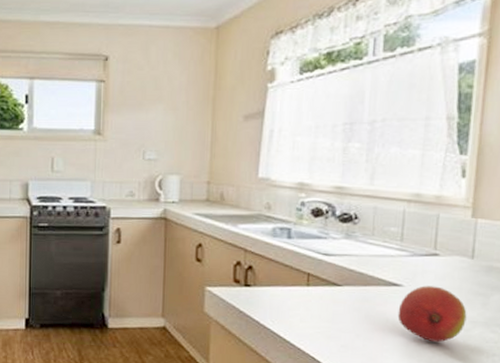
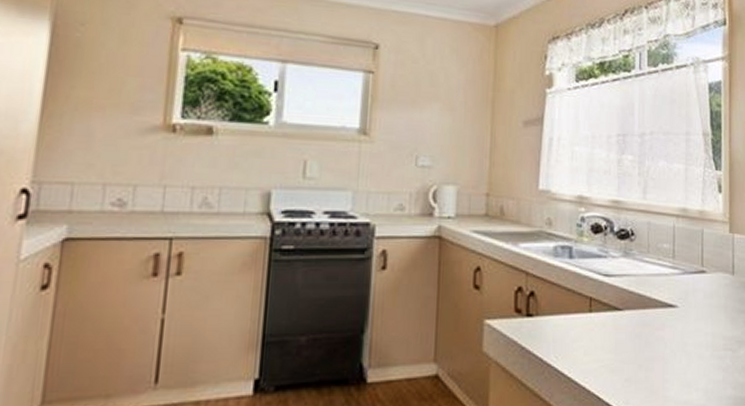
fruit: present [397,285,467,343] -> none [675,305,733,367]

